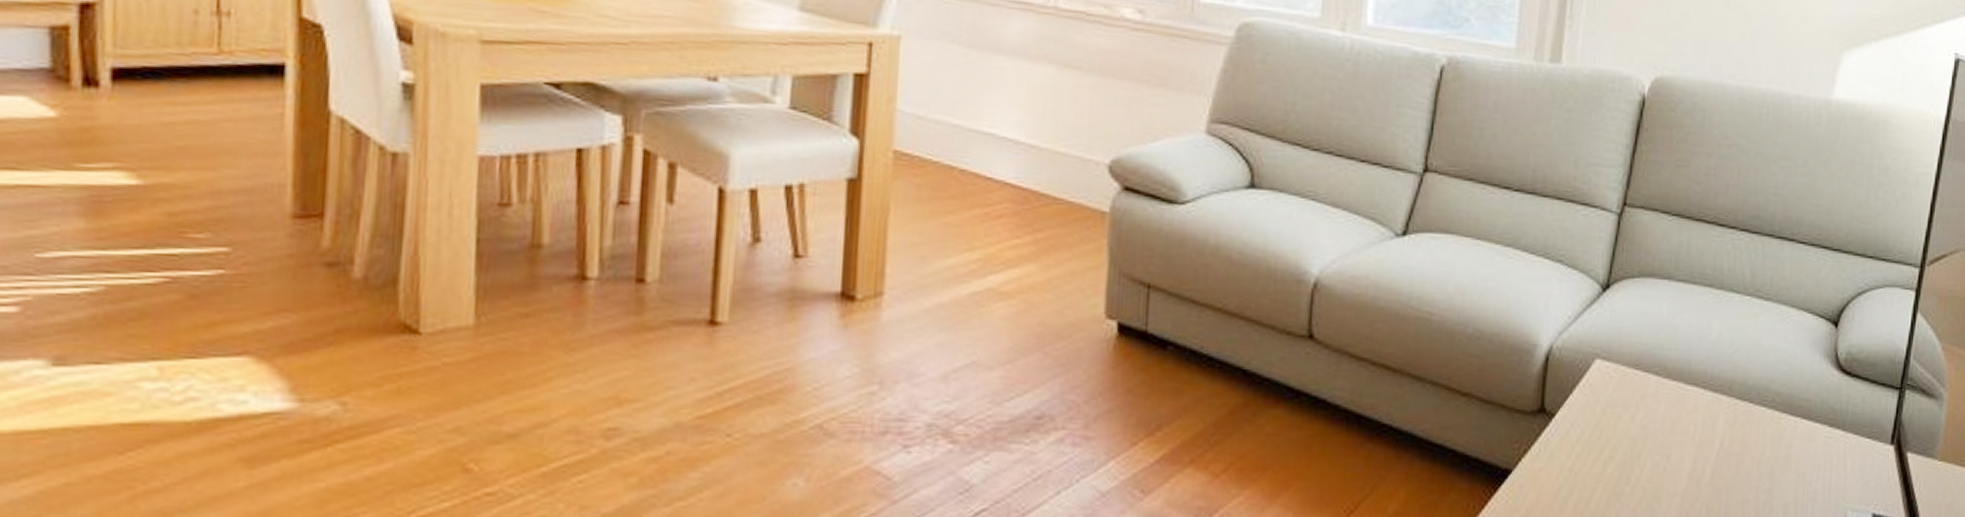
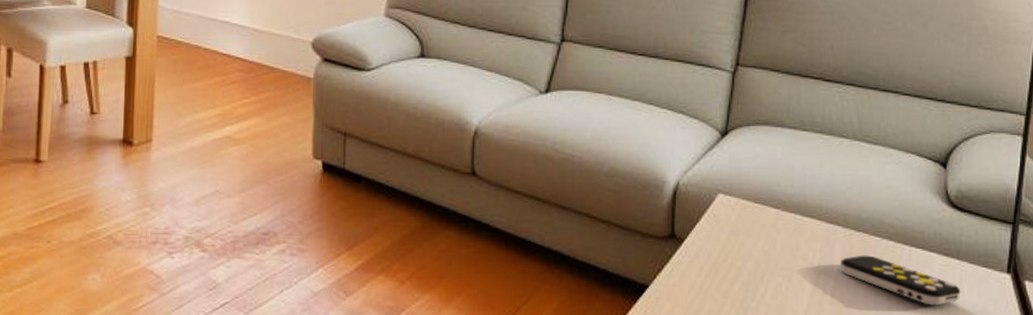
remote control: none [1721,428,1844,483] -> present [840,255,961,306]

